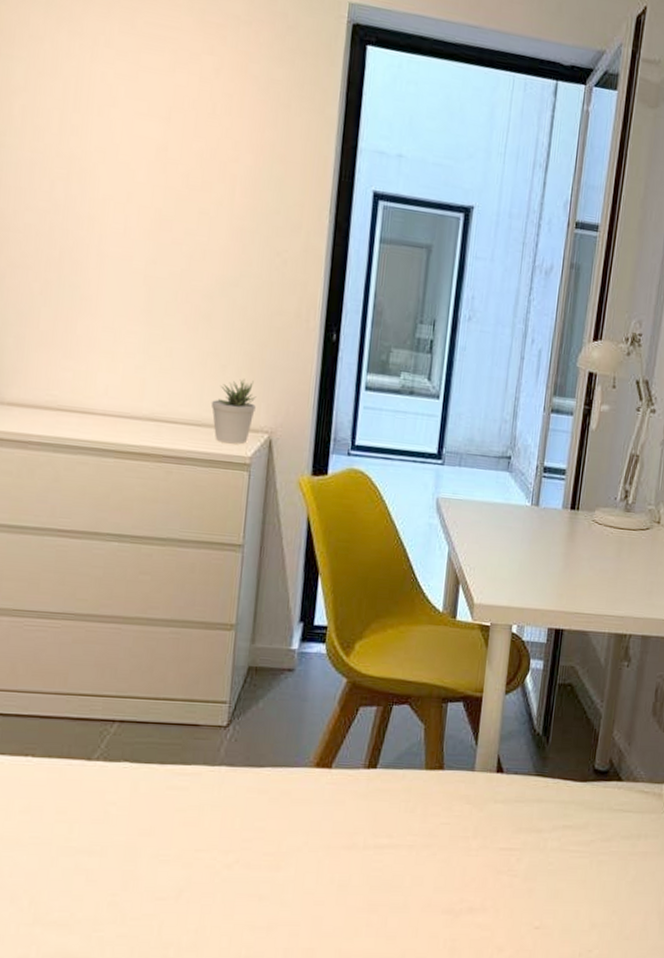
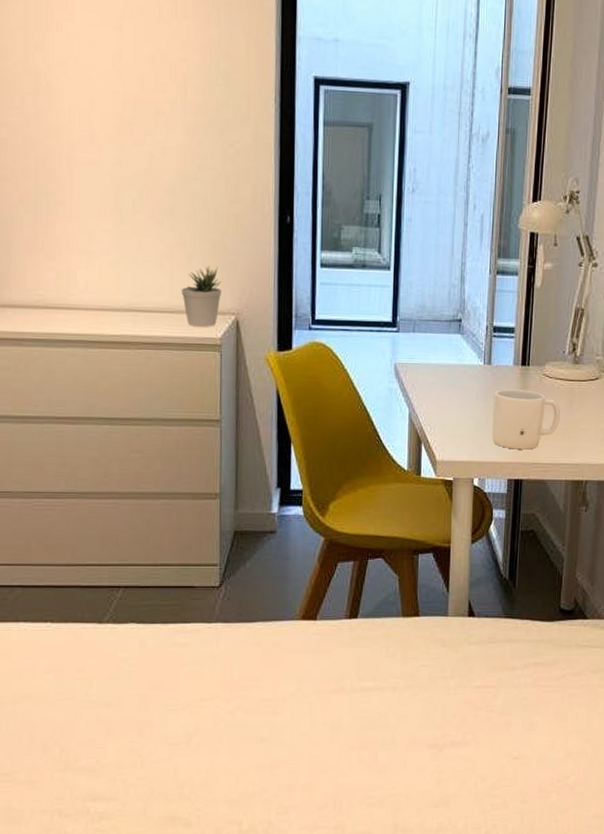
mug: none [534,533,608,598] -> present [492,389,560,450]

